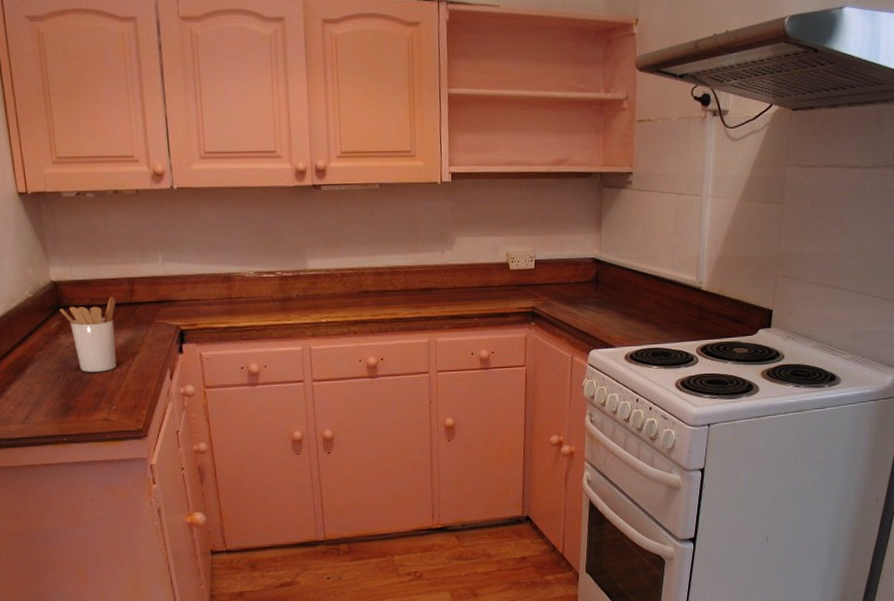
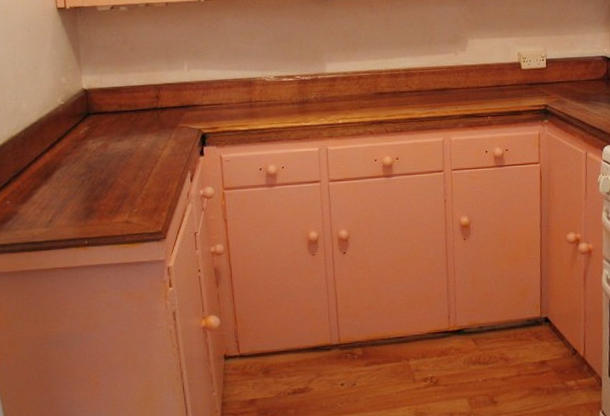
utensil holder: present [59,297,117,372] -> none [89,103,142,176]

